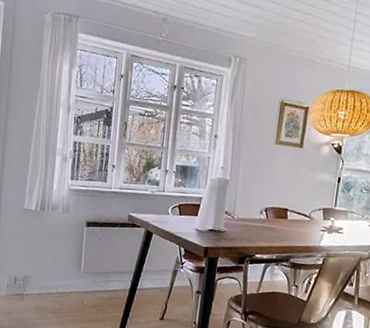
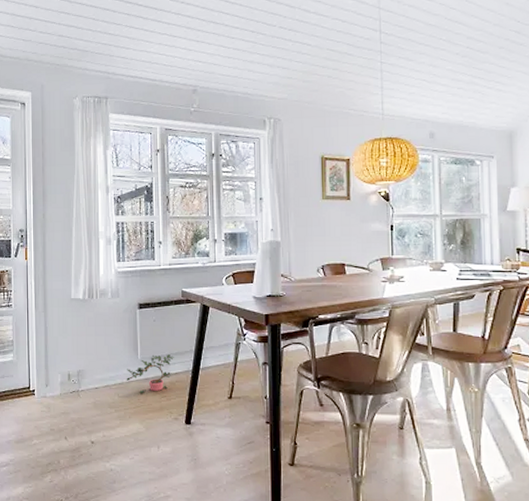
potted plant: none [67,270,114,304] -> present [126,354,174,393]

